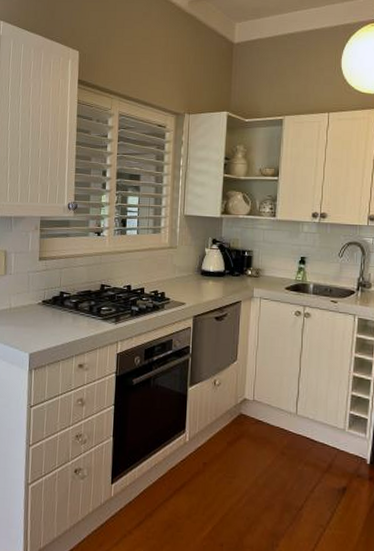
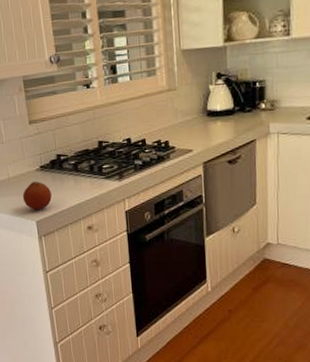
fruit: none [20,315,49,343] -> present [22,182,52,210]

